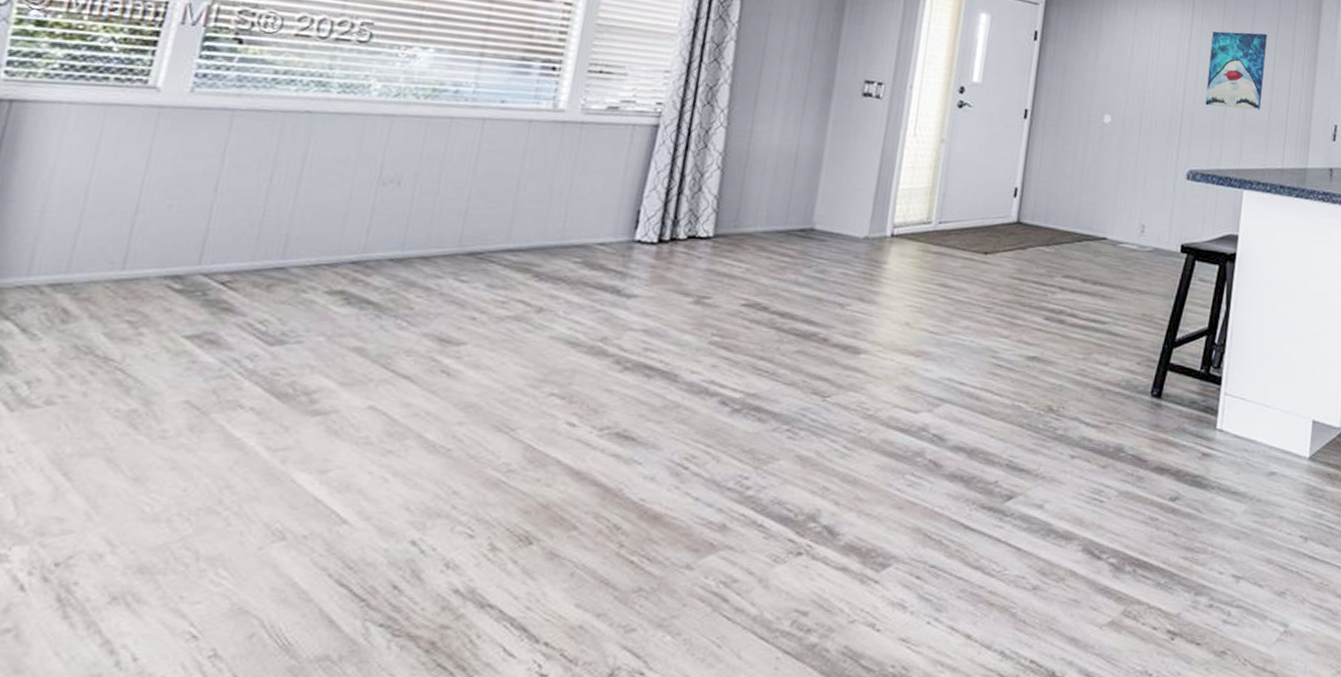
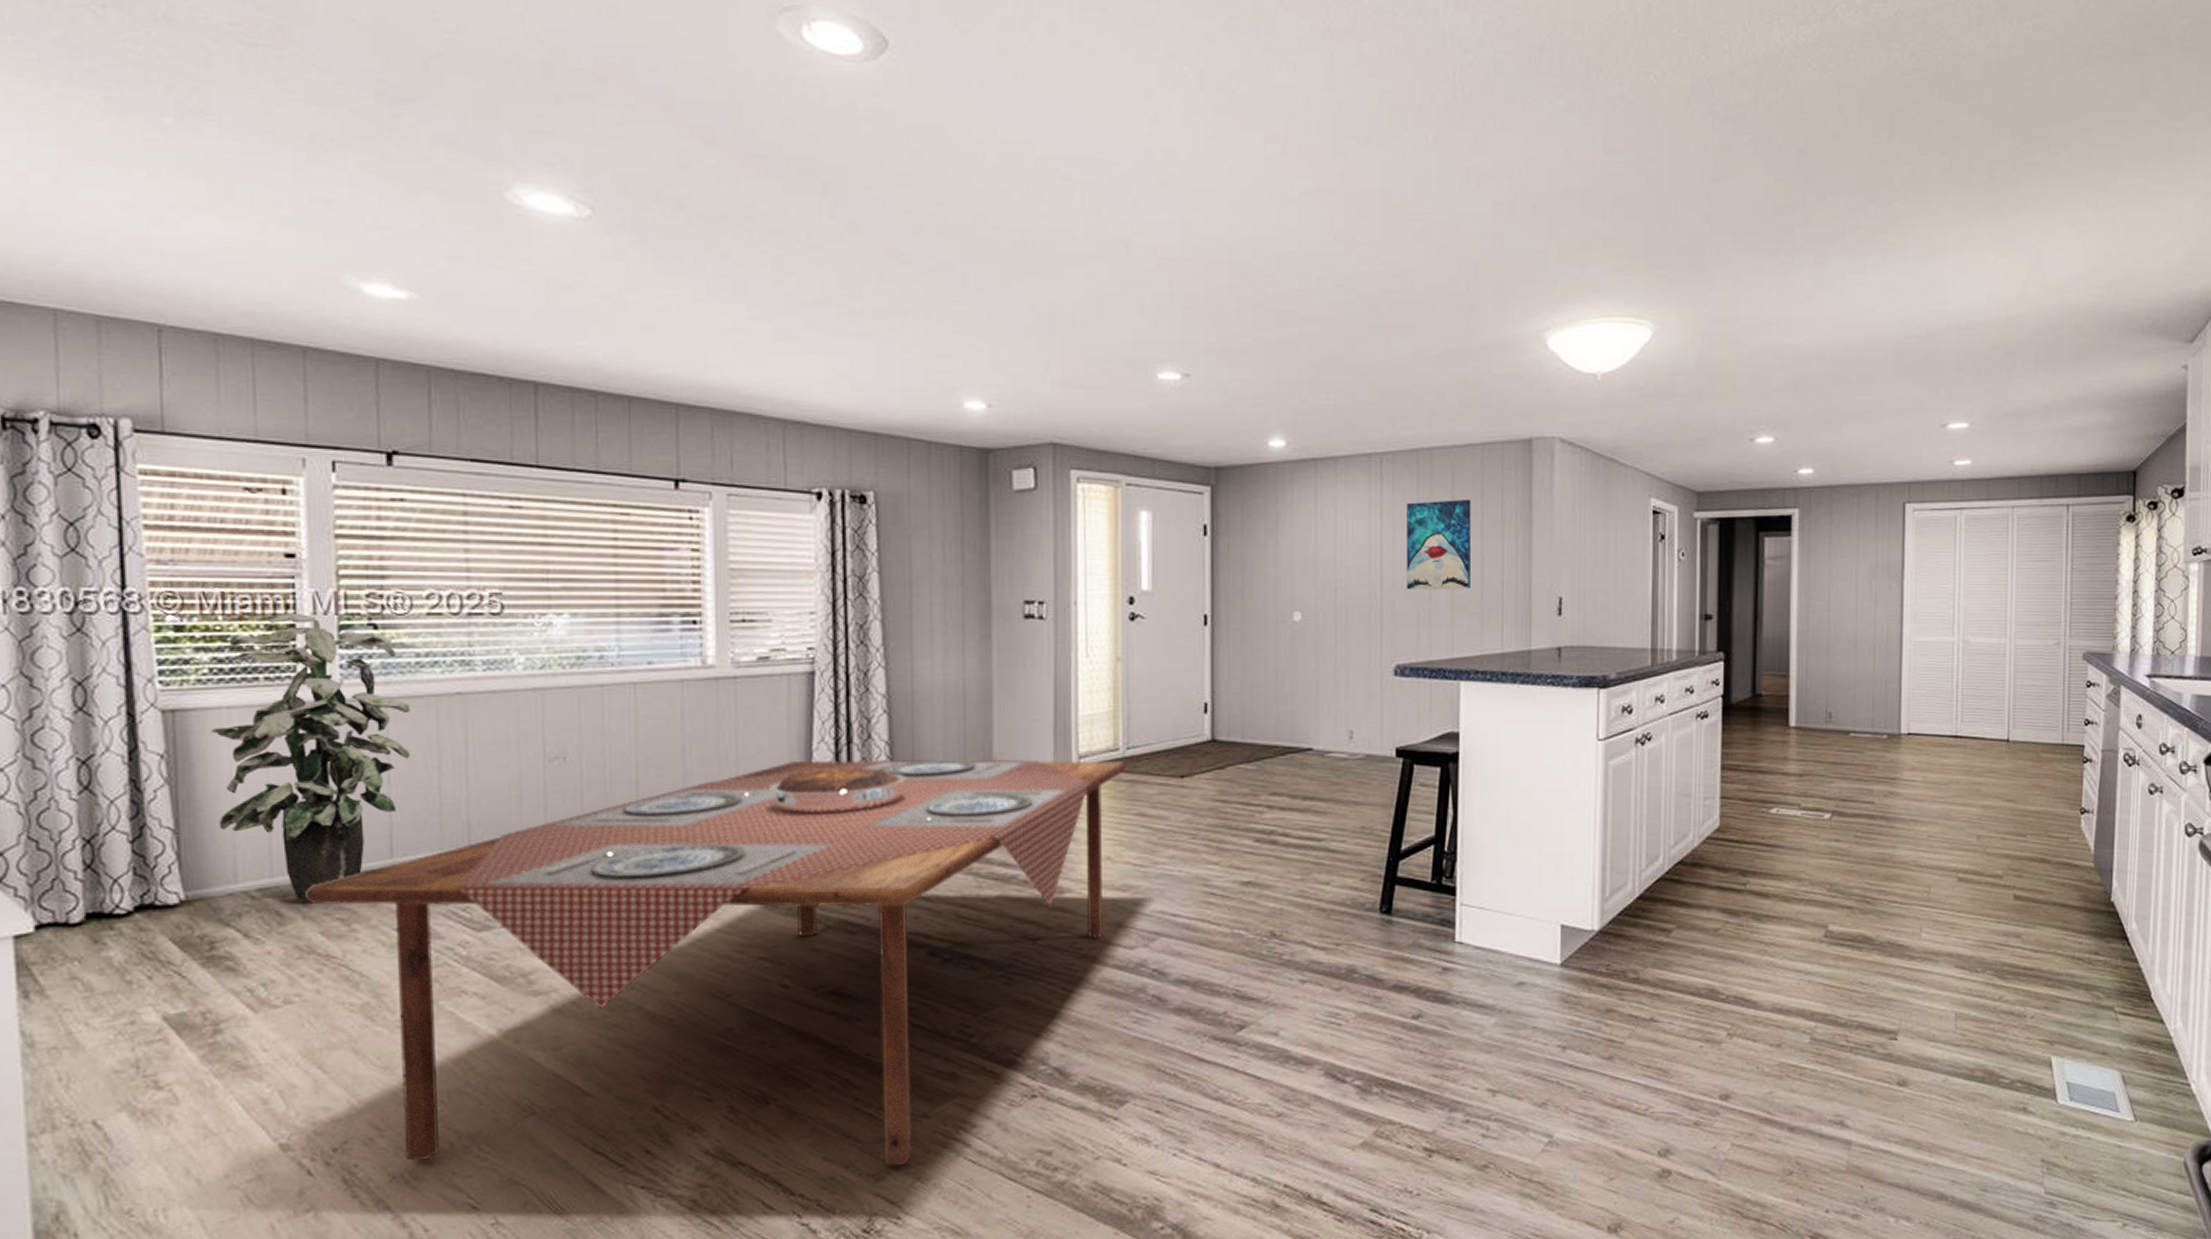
indoor plant: none [26,20,257,298] -> present [211,614,411,899]
dining table: none [97,206,936,617] -> present [304,759,1126,1166]

